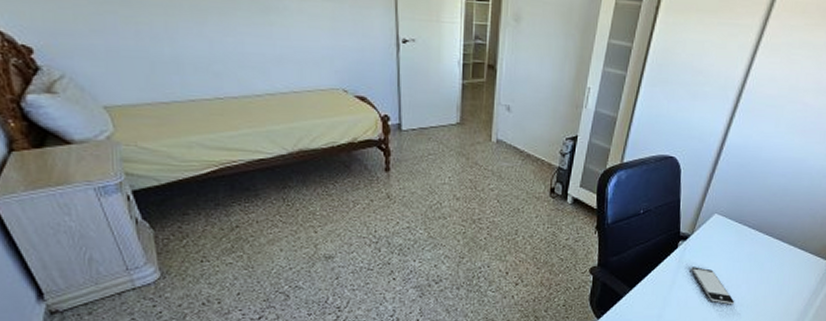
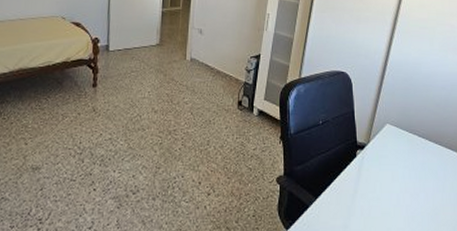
smartphone: present [691,267,735,305] -> none [371,175,416,214]

